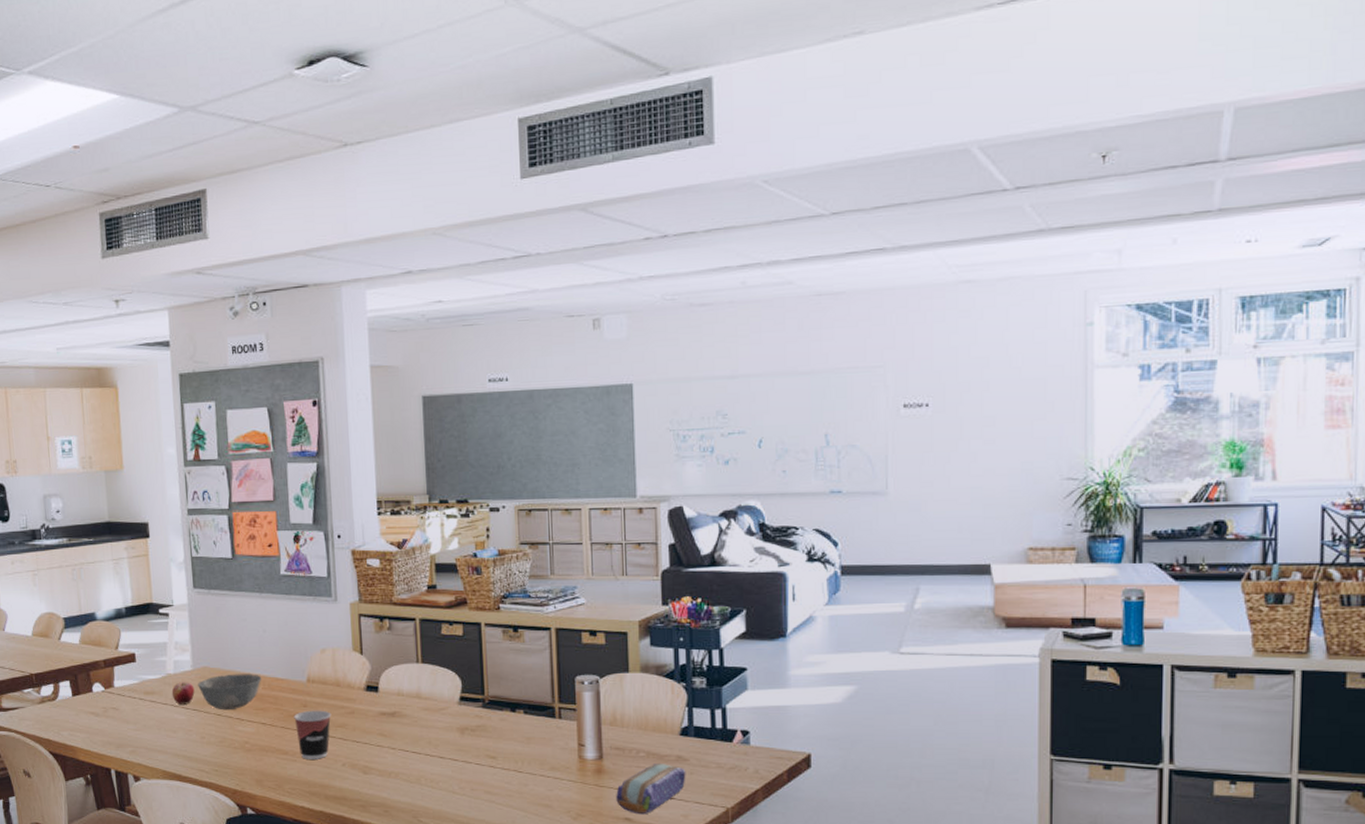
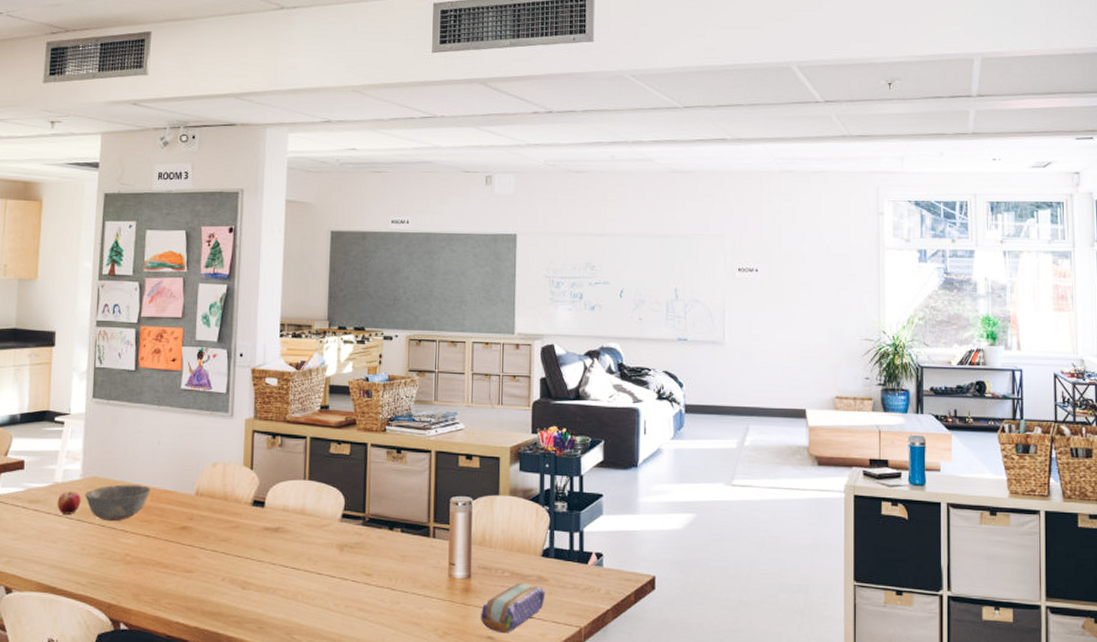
cup: present [294,710,332,759] -> none [178,523,216,574]

